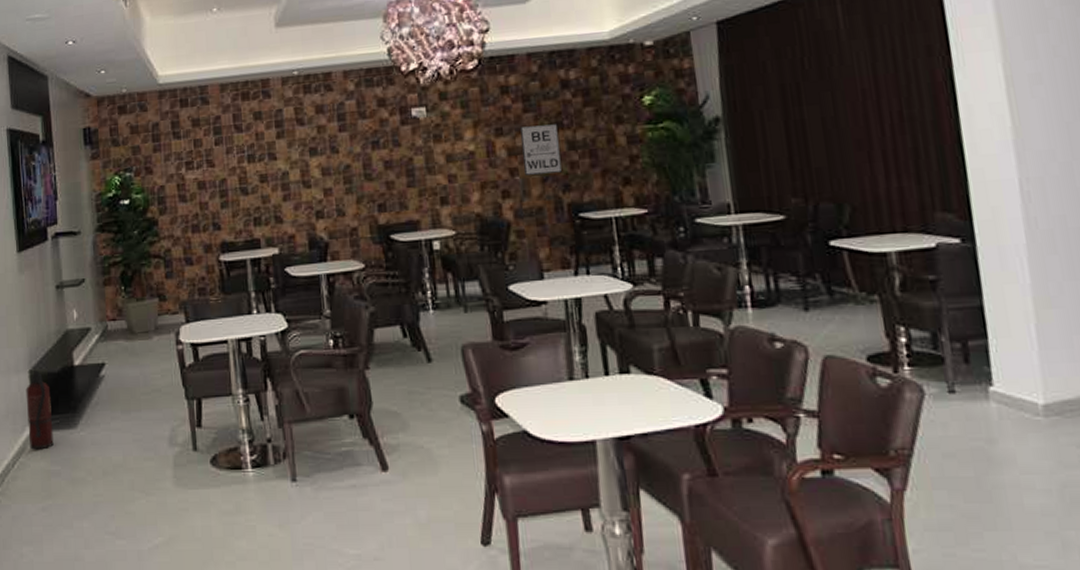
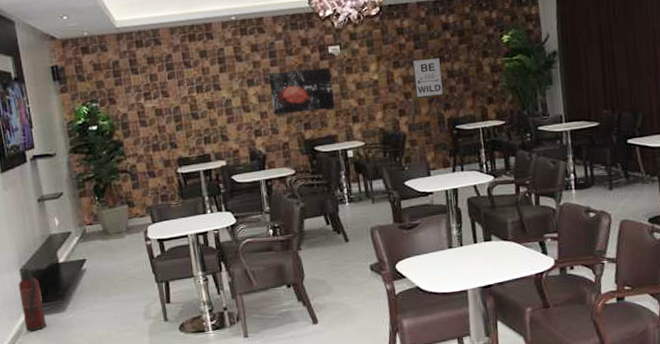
wall art: none [336,134,418,193] -> present [269,67,335,115]

